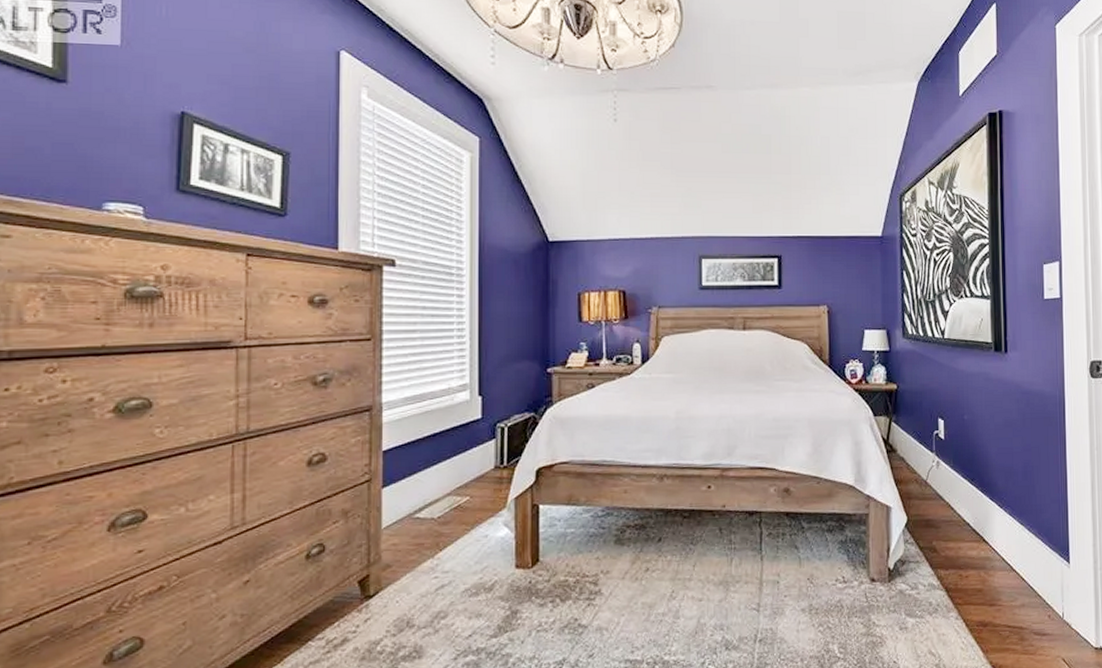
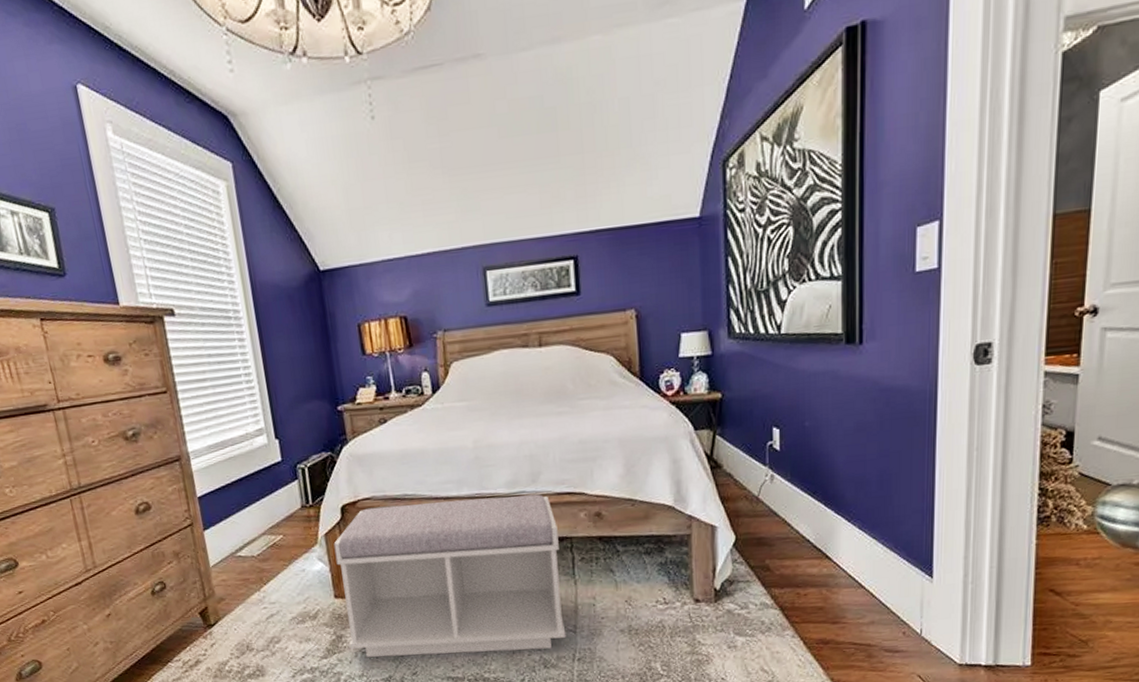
bench: none [523,467,750,637] -> present [333,494,566,658]

